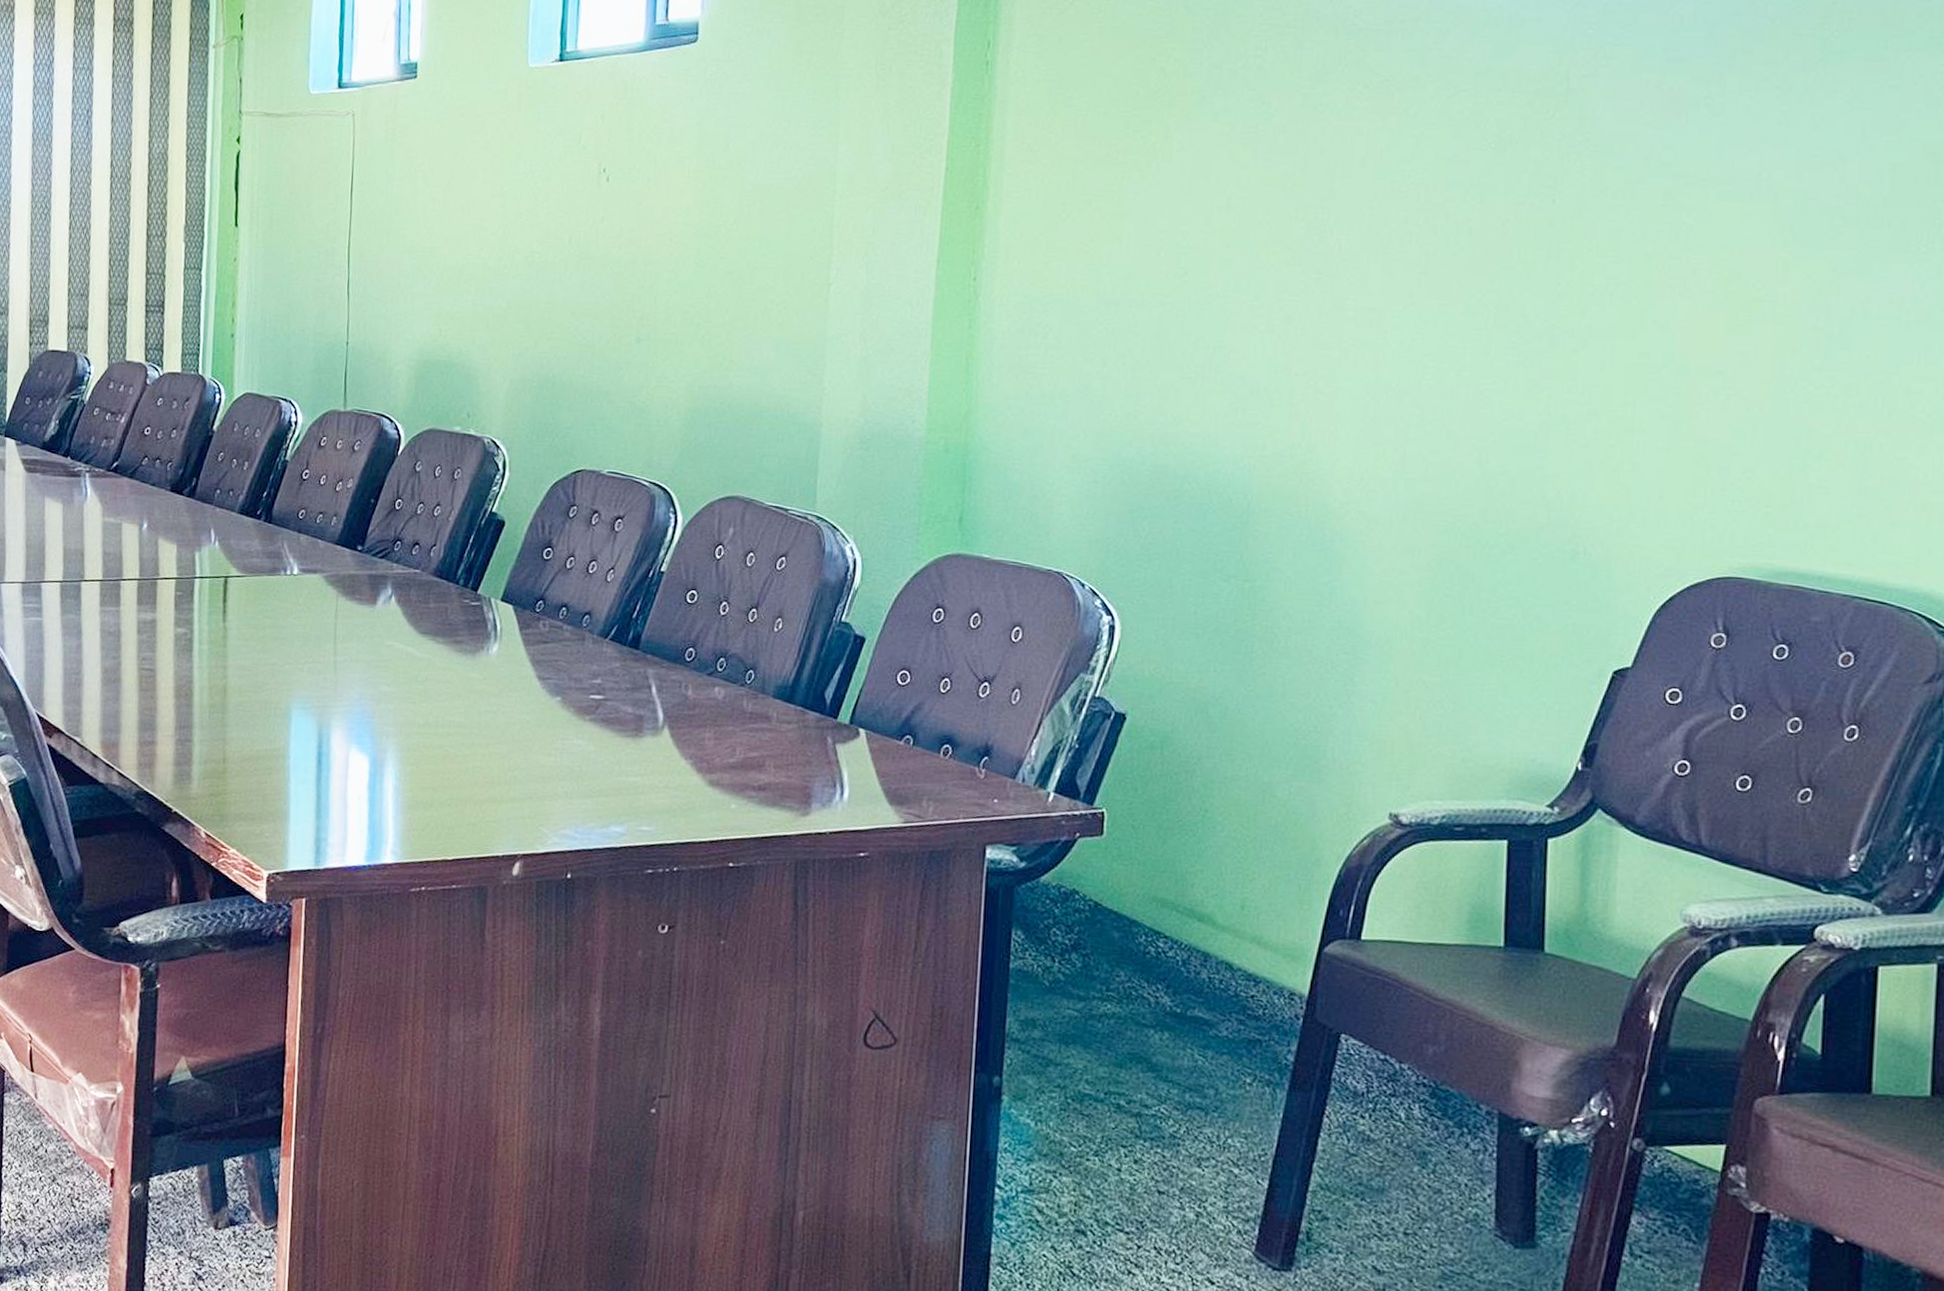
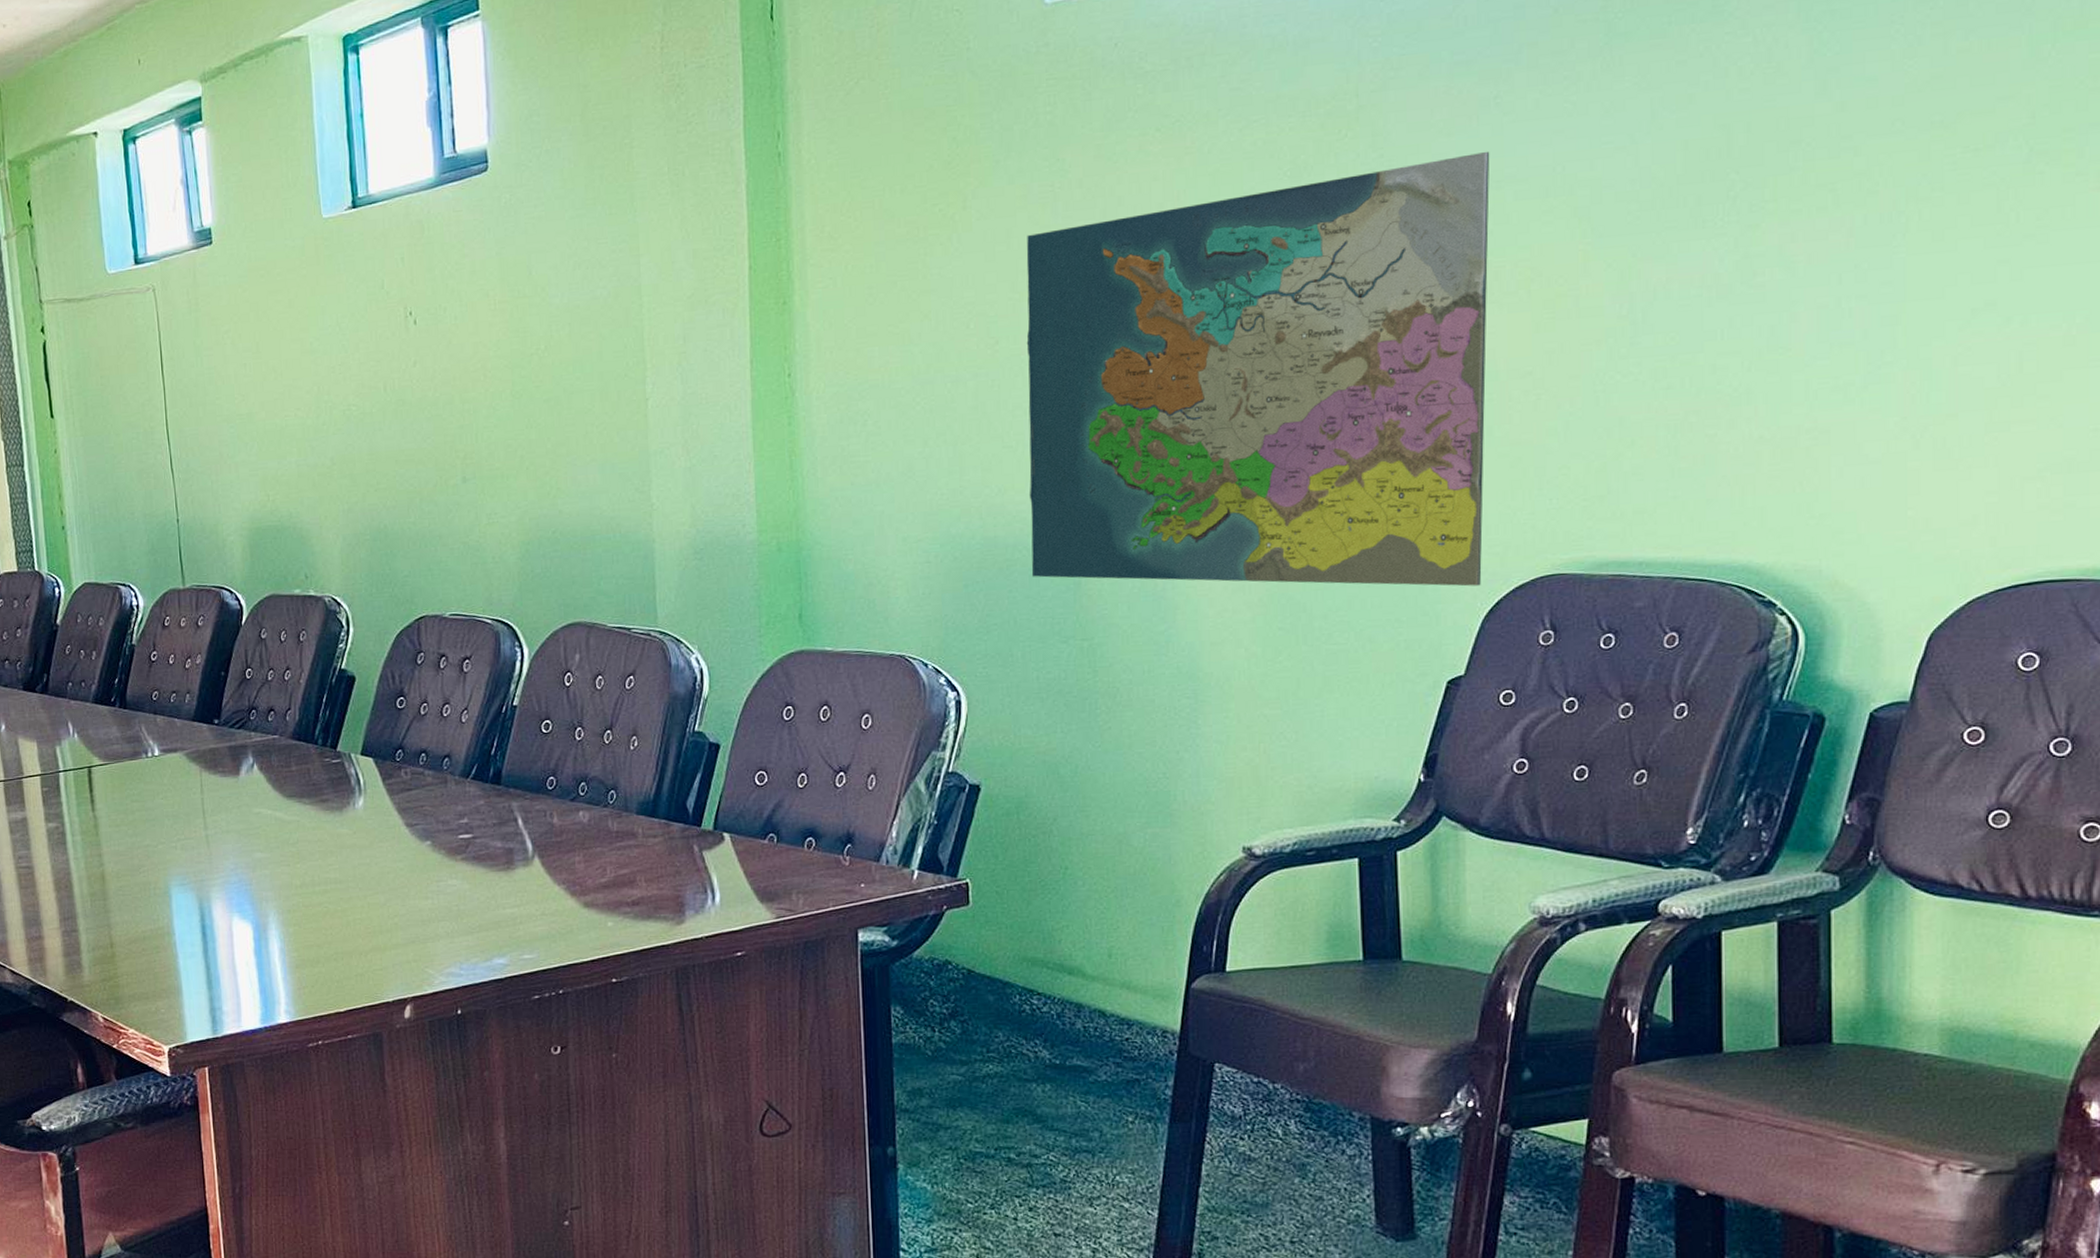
map: none [1198,148,1697,579] -> present [1026,151,1490,587]

